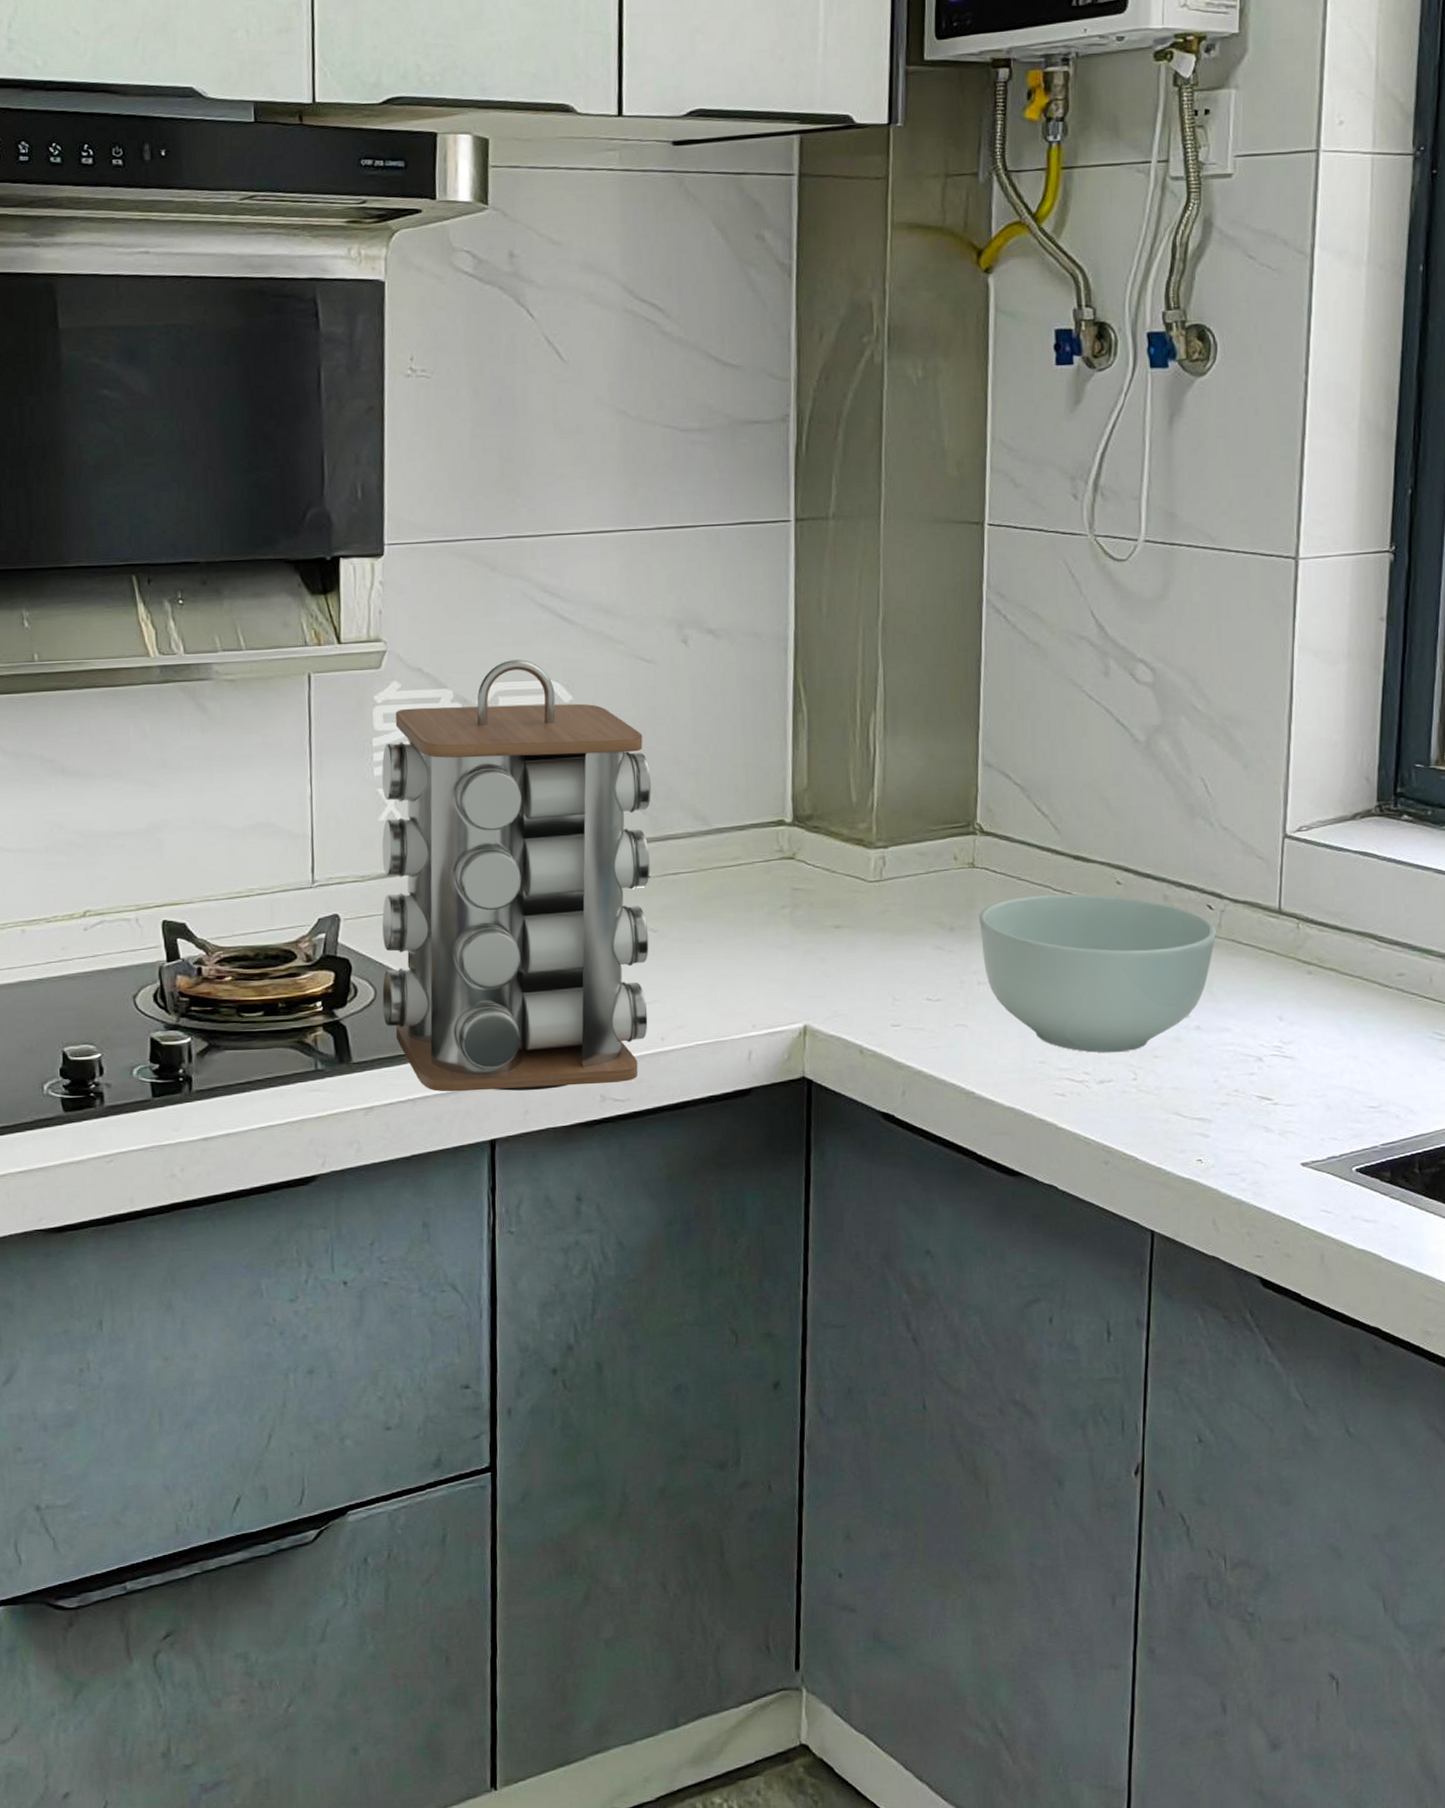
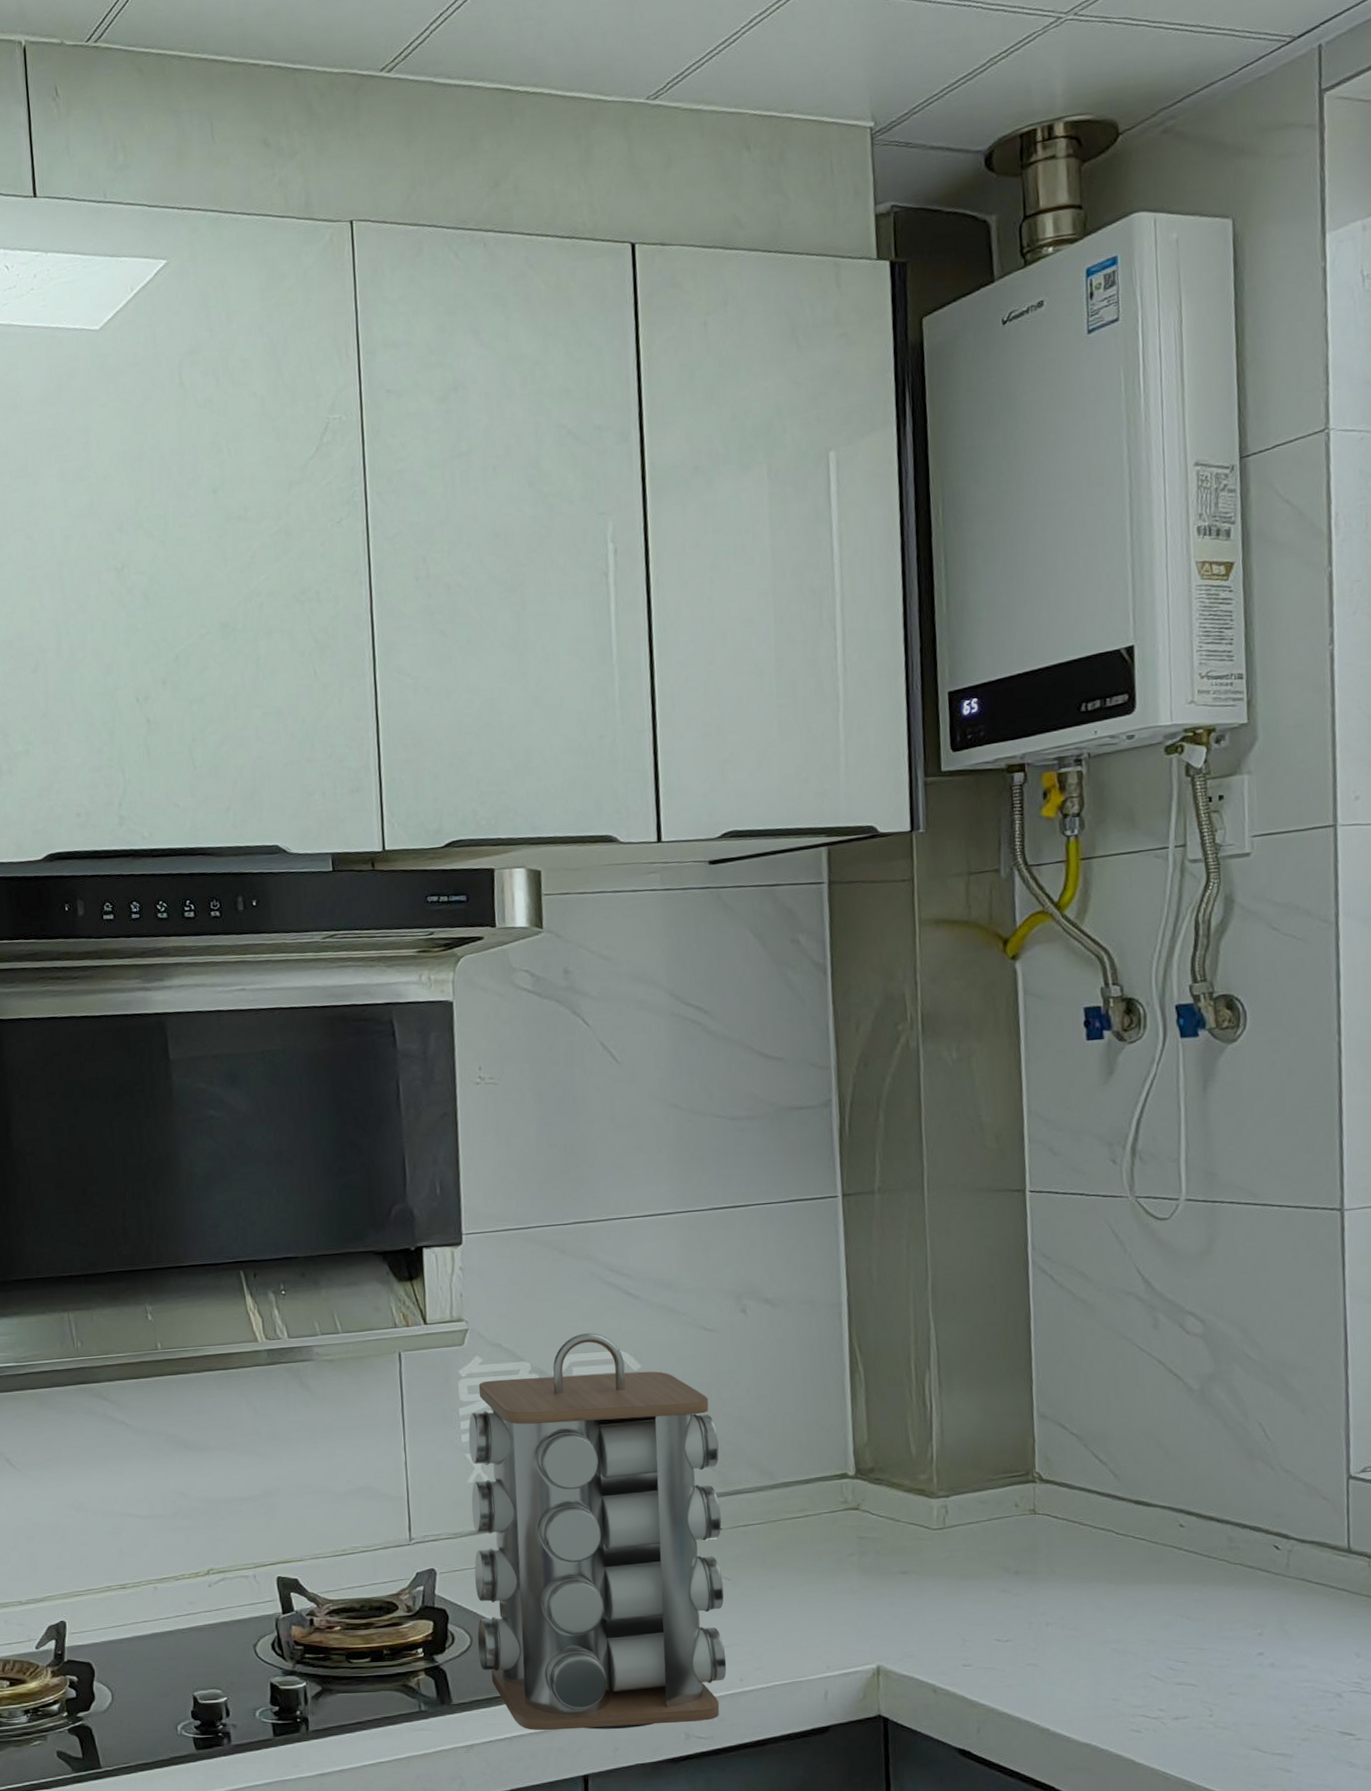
bowl: present [979,893,1217,1053] -> none [1043,1537,1286,1691]

